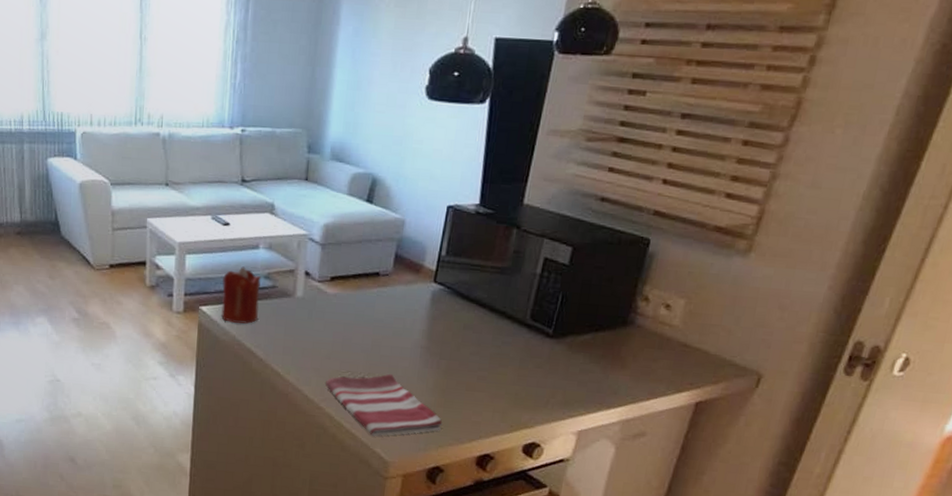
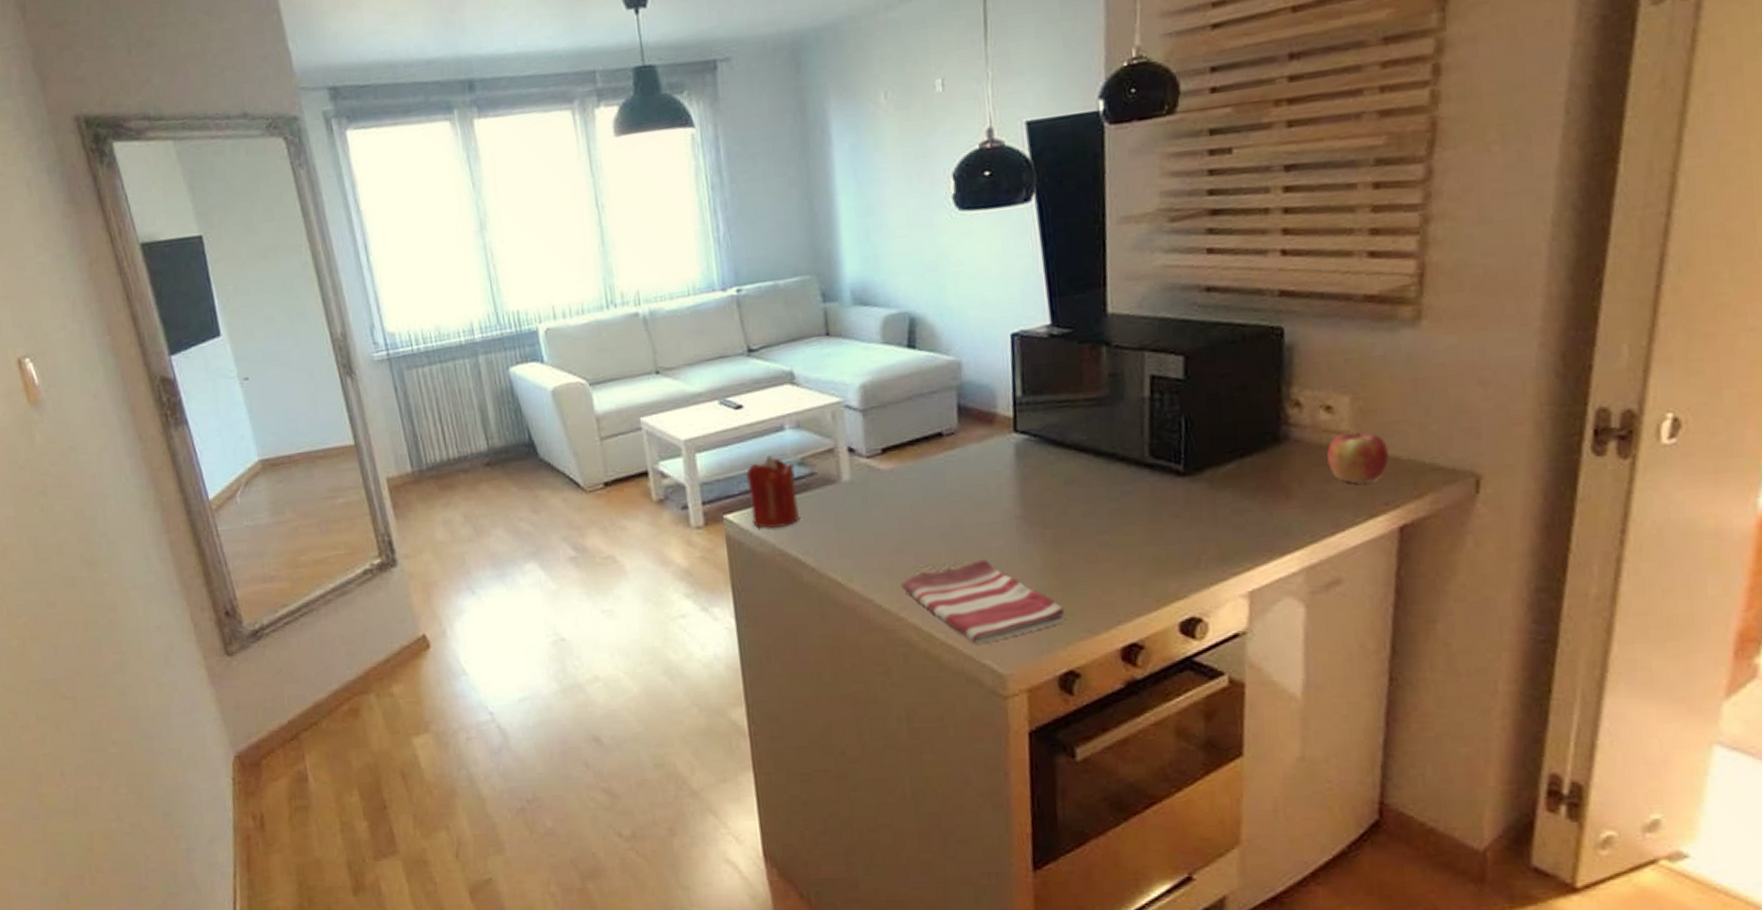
apple: none [657,327,703,367] -> present [1327,432,1389,484]

